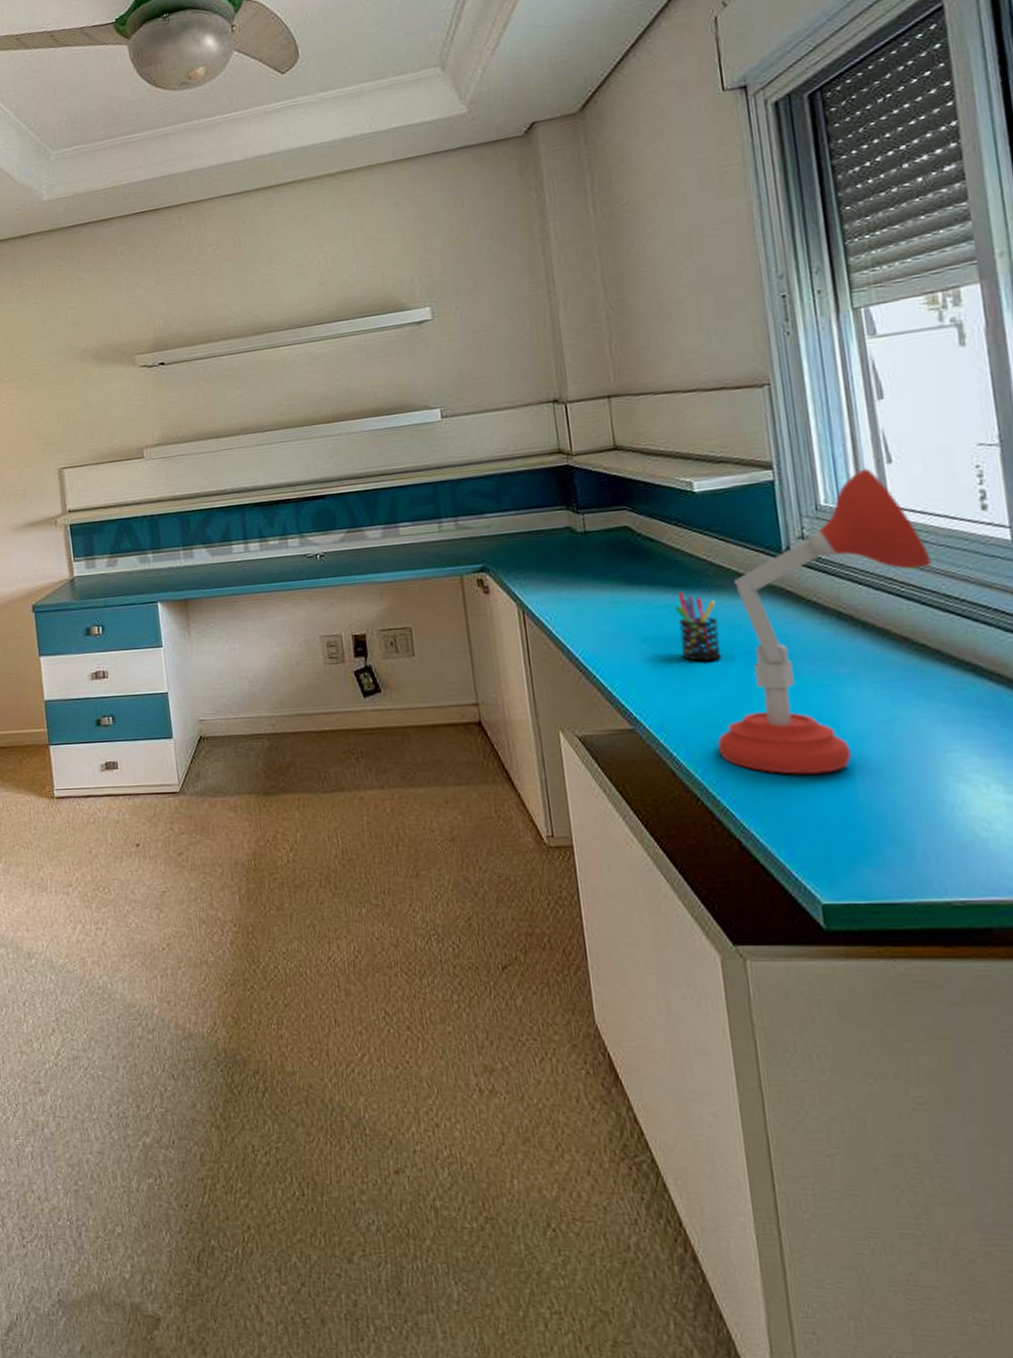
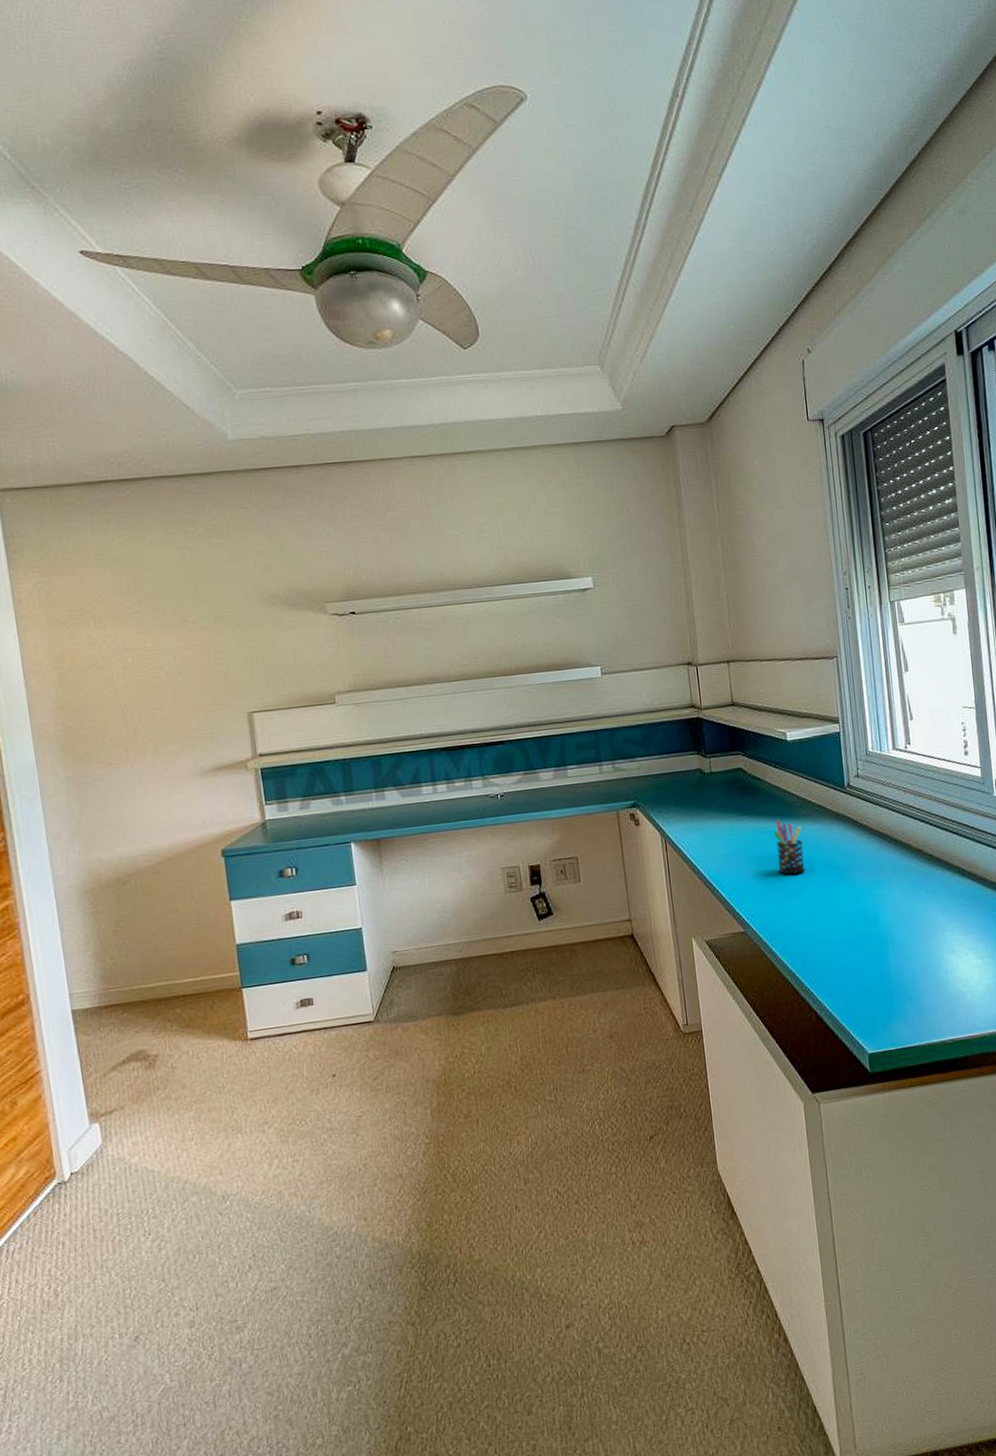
desk lamp: present [718,468,932,775] -> none [802,723,936,958]

